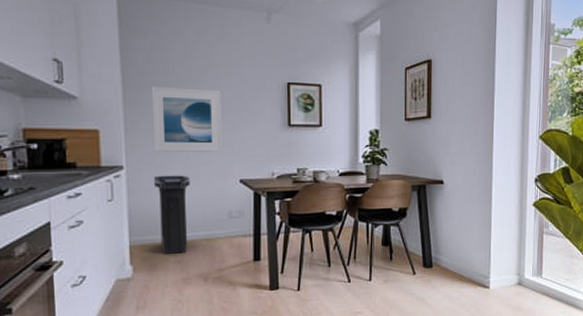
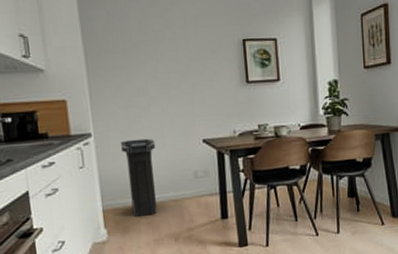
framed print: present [151,86,222,152] -> none [111,52,184,117]

